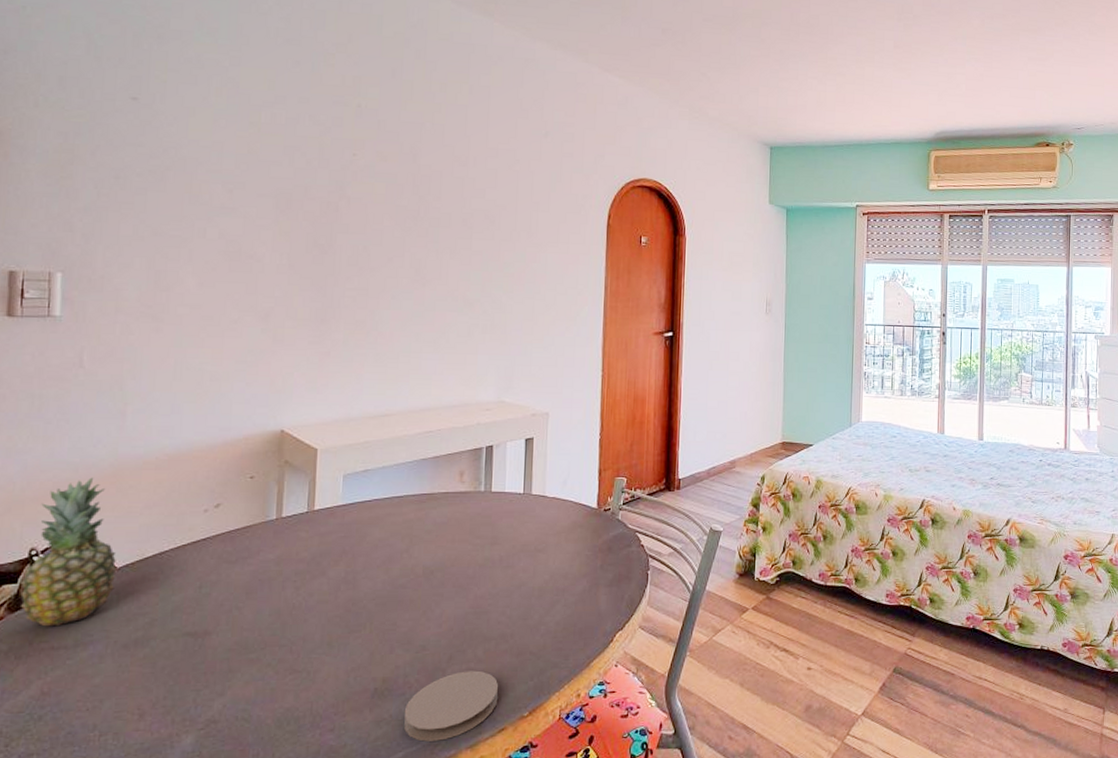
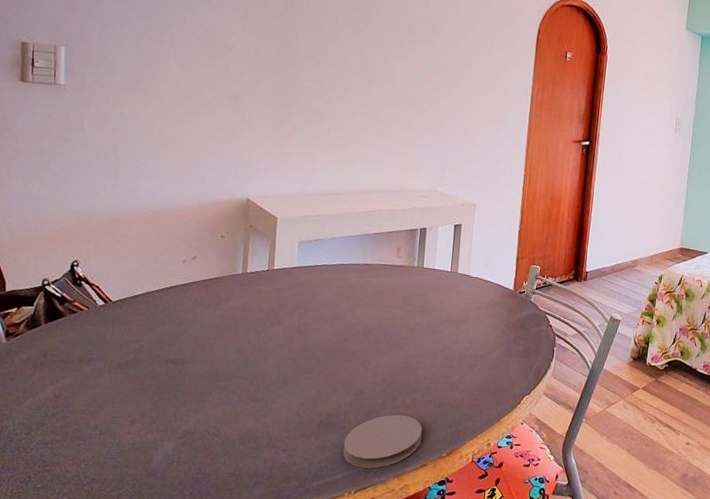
fruit: present [19,477,117,627] -> none [35,225,113,344]

